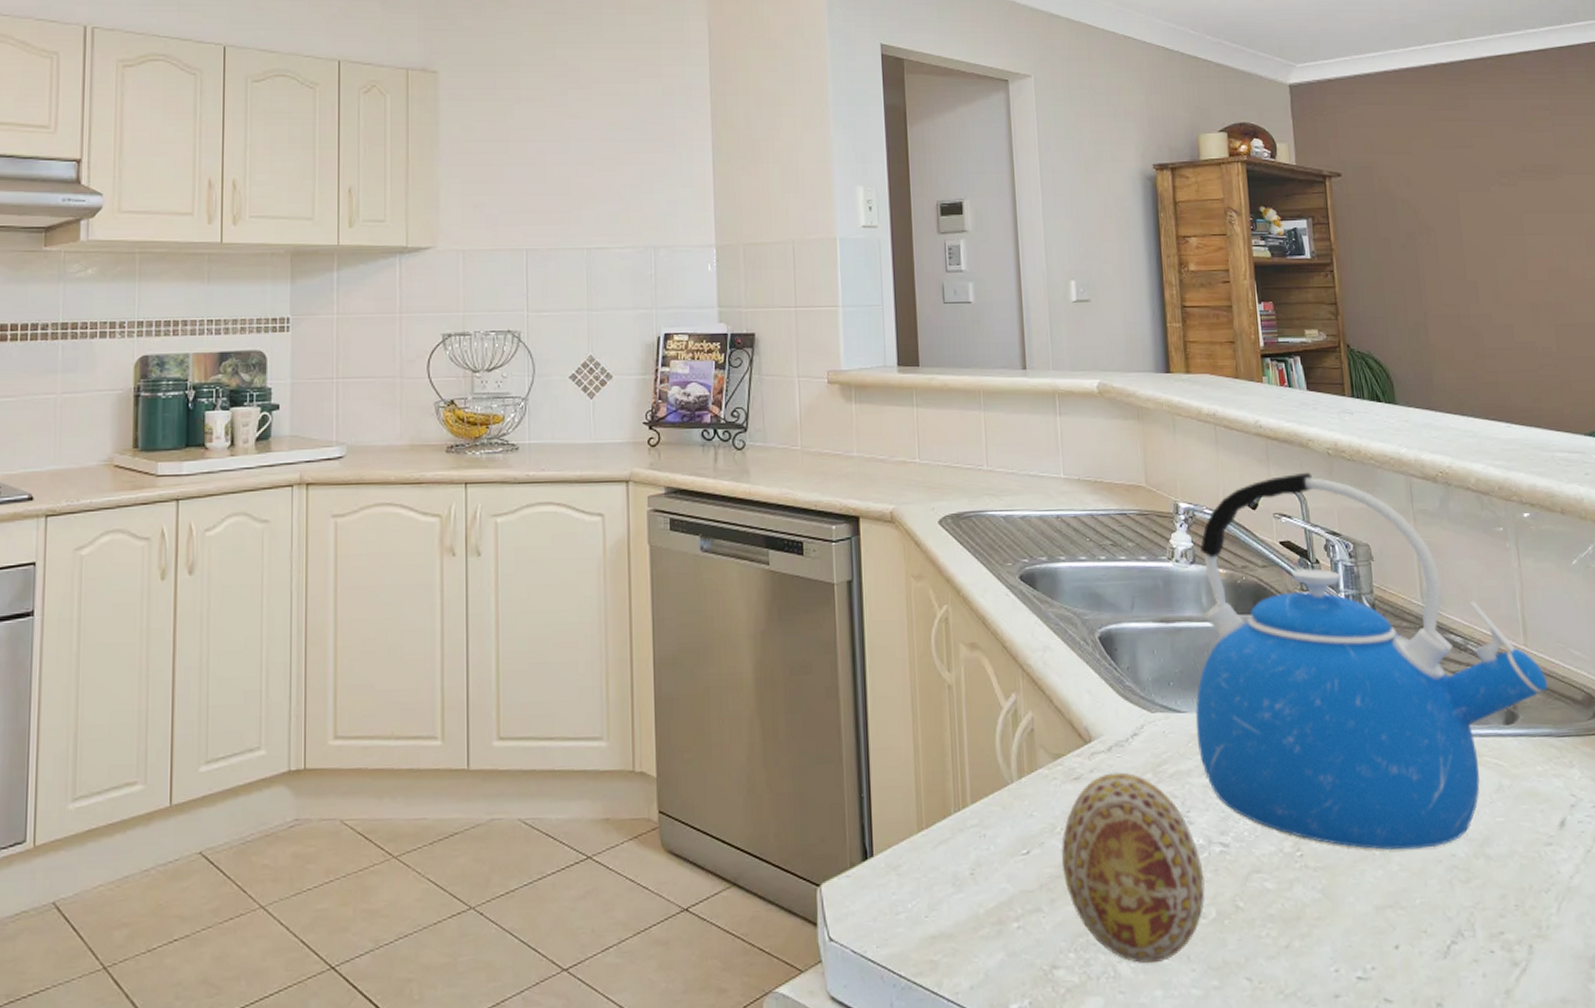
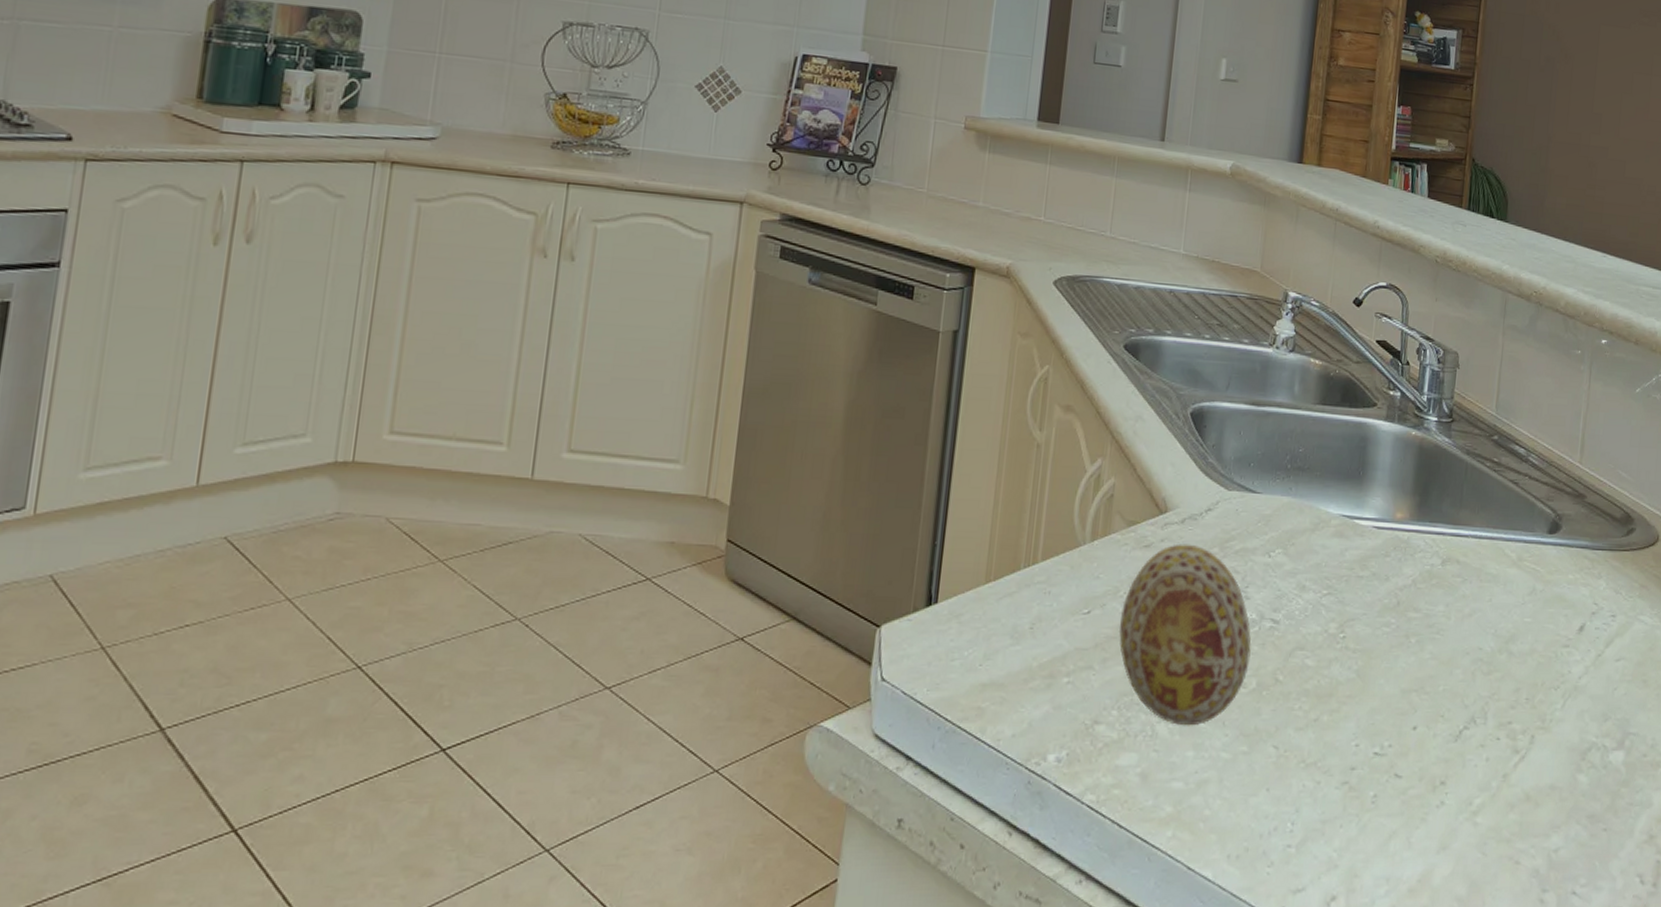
kettle: present [1195,472,1548,850] -> none [1266,276,1593,641]

